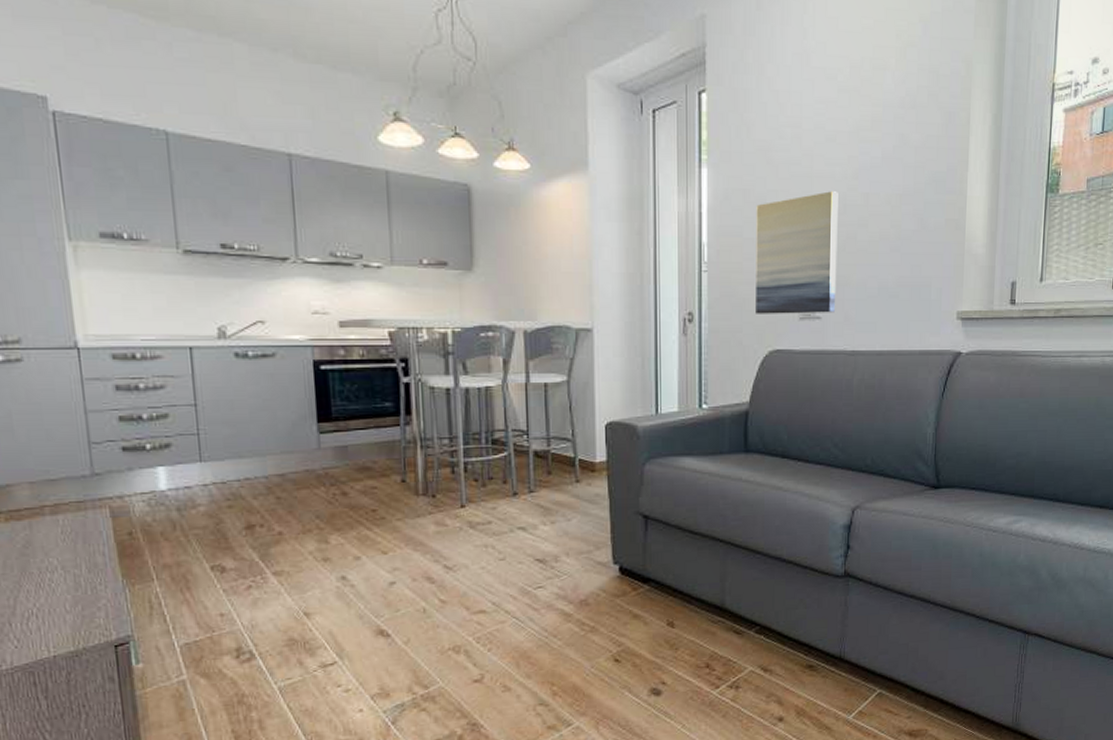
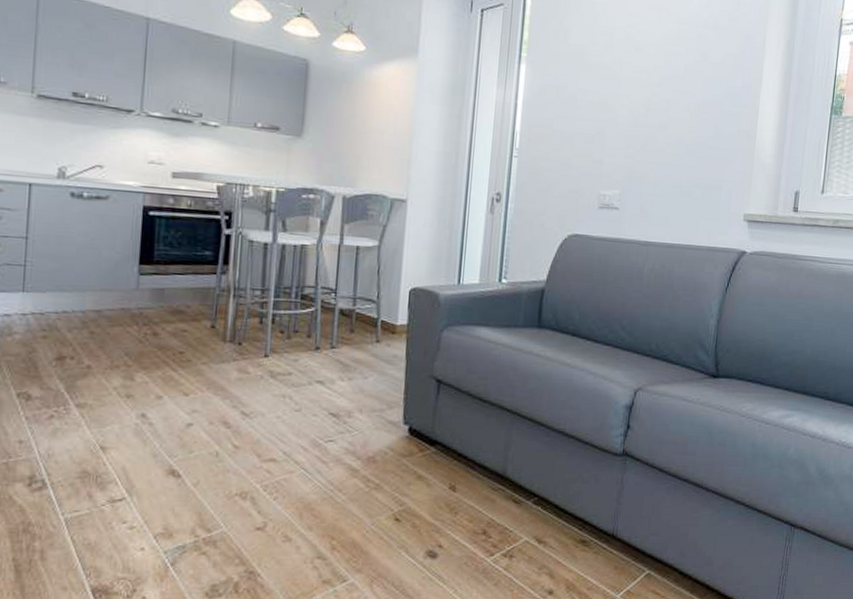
wall art: present [756,191,838,314] -> none [559,95,643,205]

